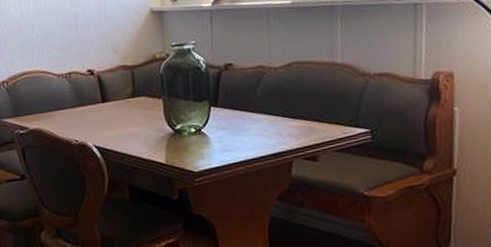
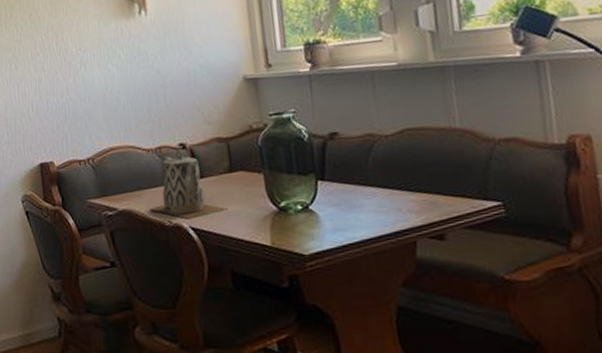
teapot: none [56,75,129,139] -> present [148,149,228,219]

